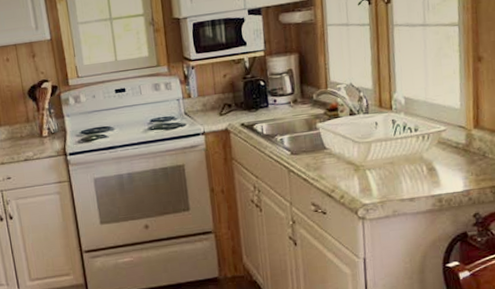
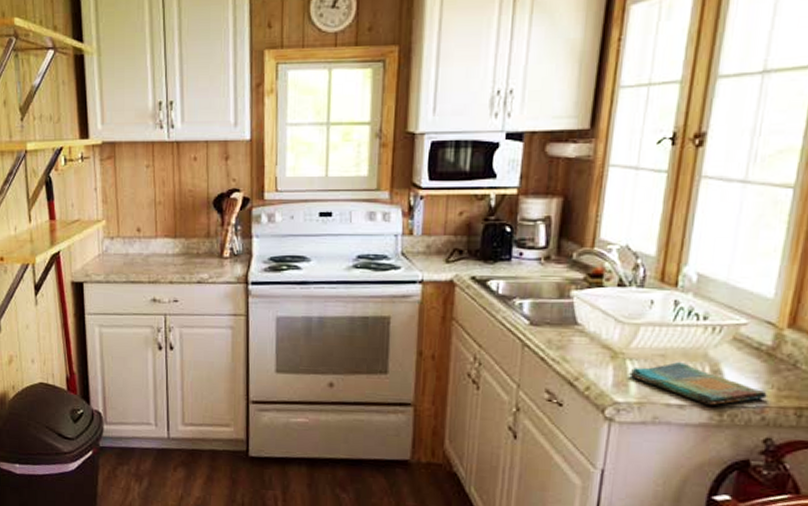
dish towel: none [369,166,470,195] -> present [628,362,767,405]

